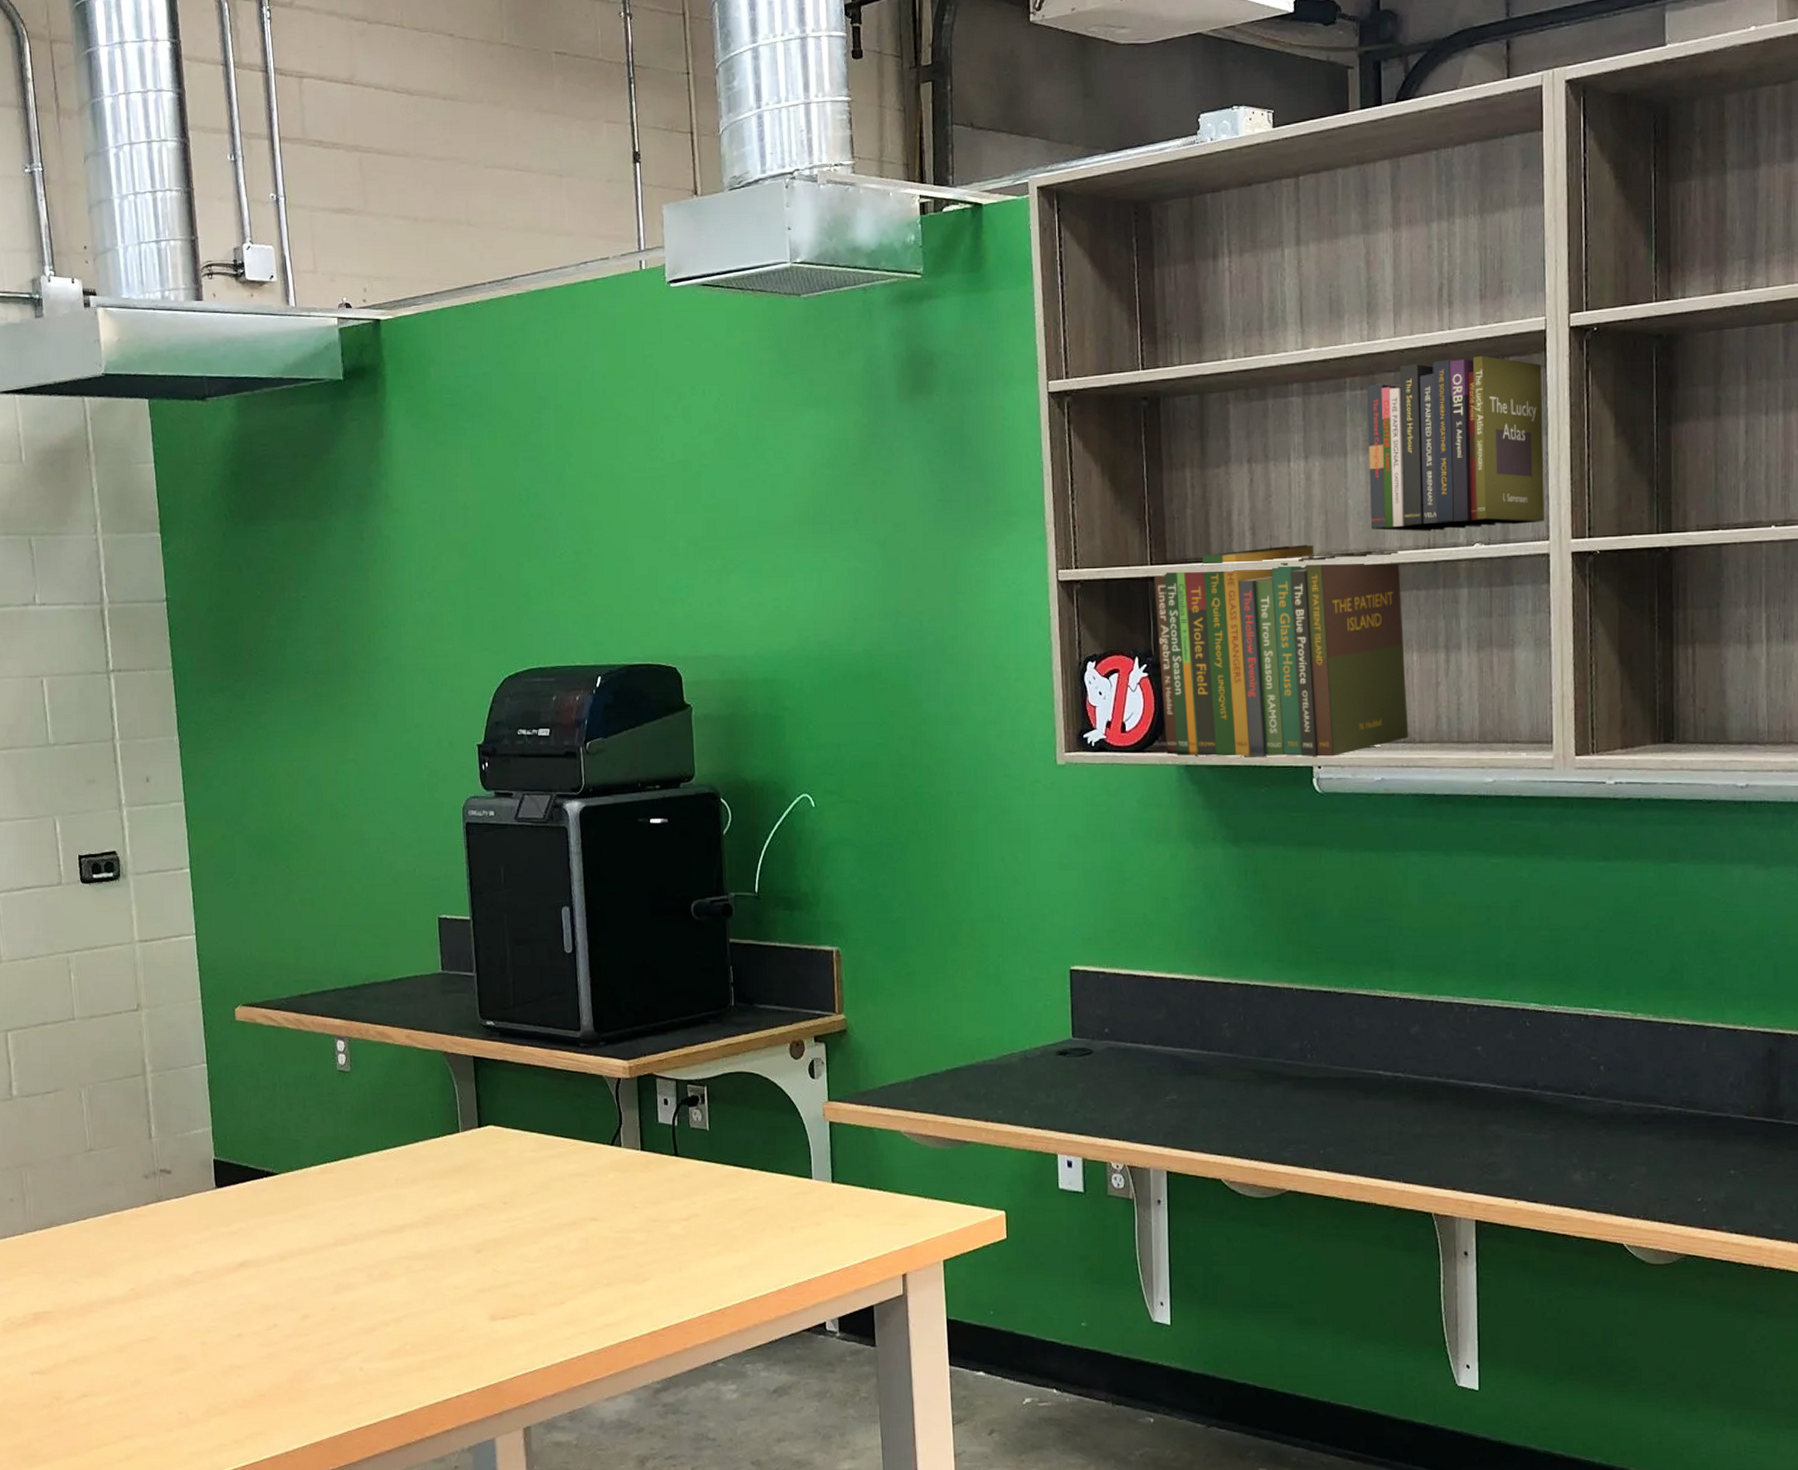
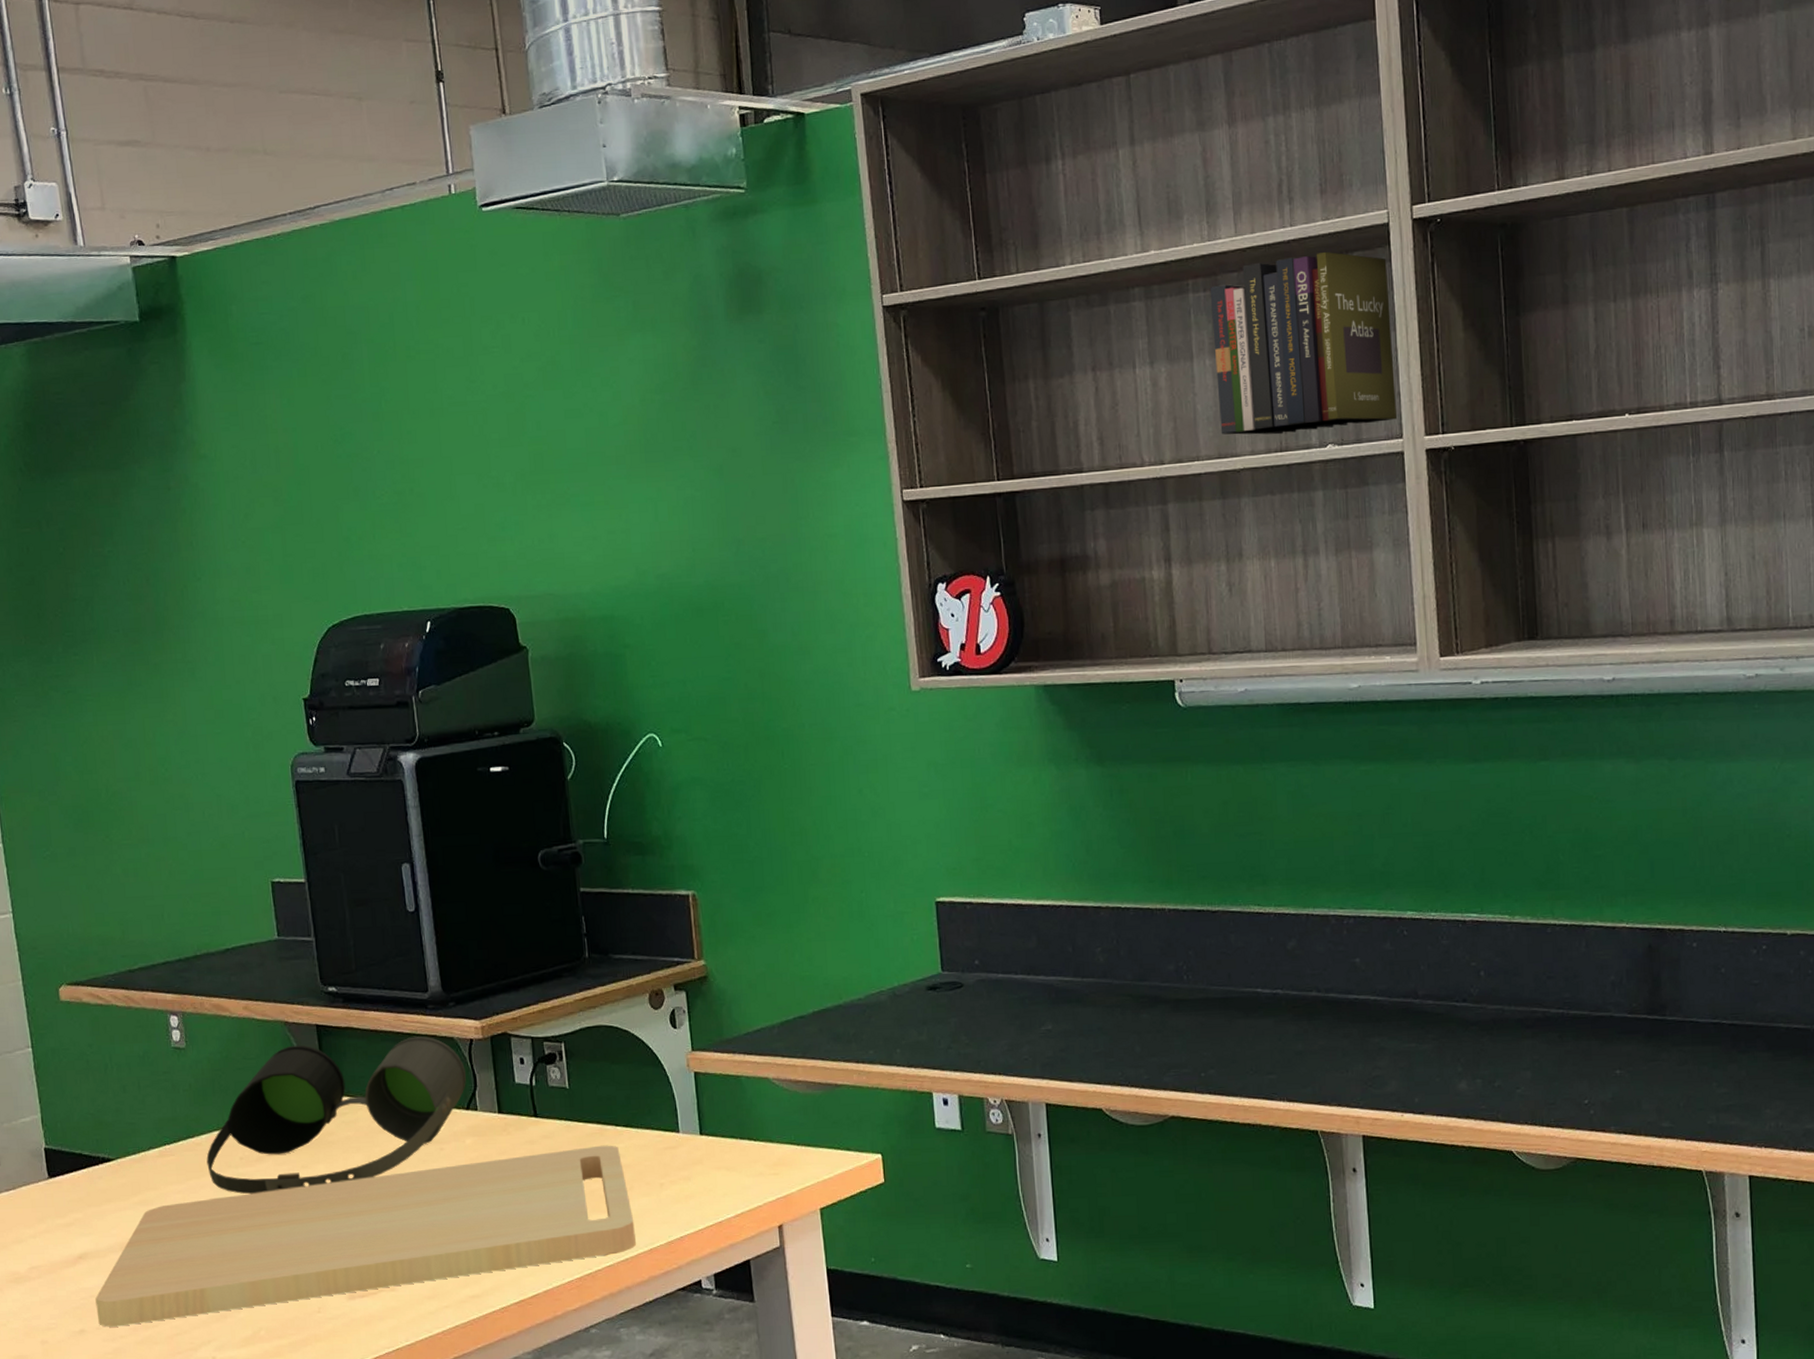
cutting board: none [253,1187,765,1333] -> present [95,1145,636,1327]
goggles: none [364,1073,613,1215] -> present [206,1036,467,1195]
books: present [1153,544,1409,757] -> none [1001,453,1270,676]

